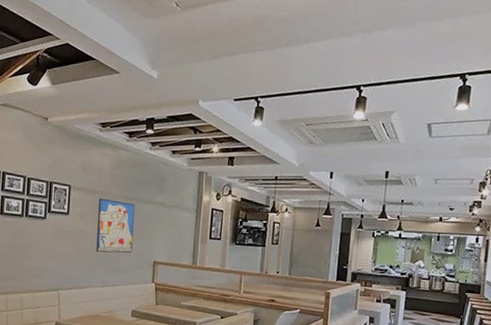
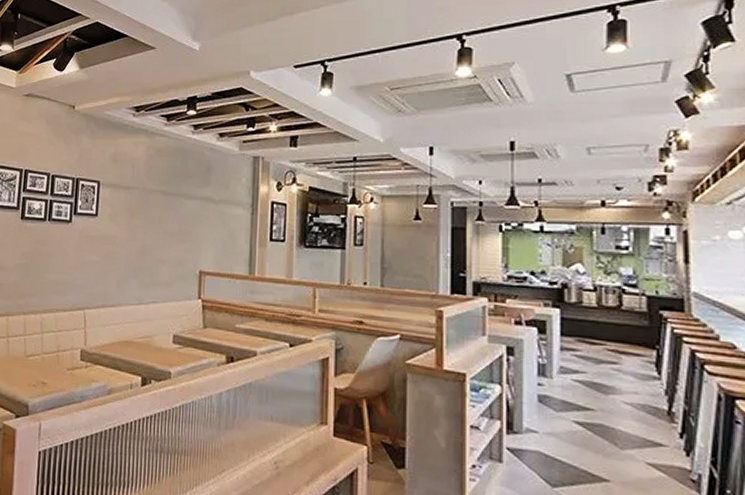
wall art: present [96,198,135,253] -> none [129,195,175,262]

